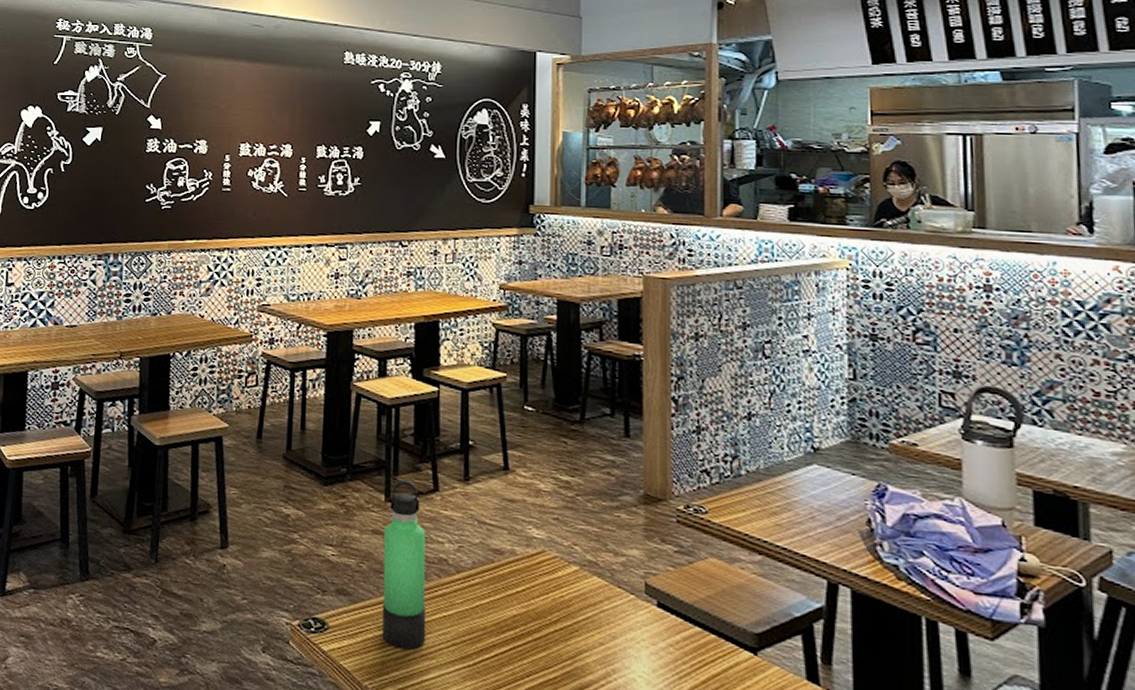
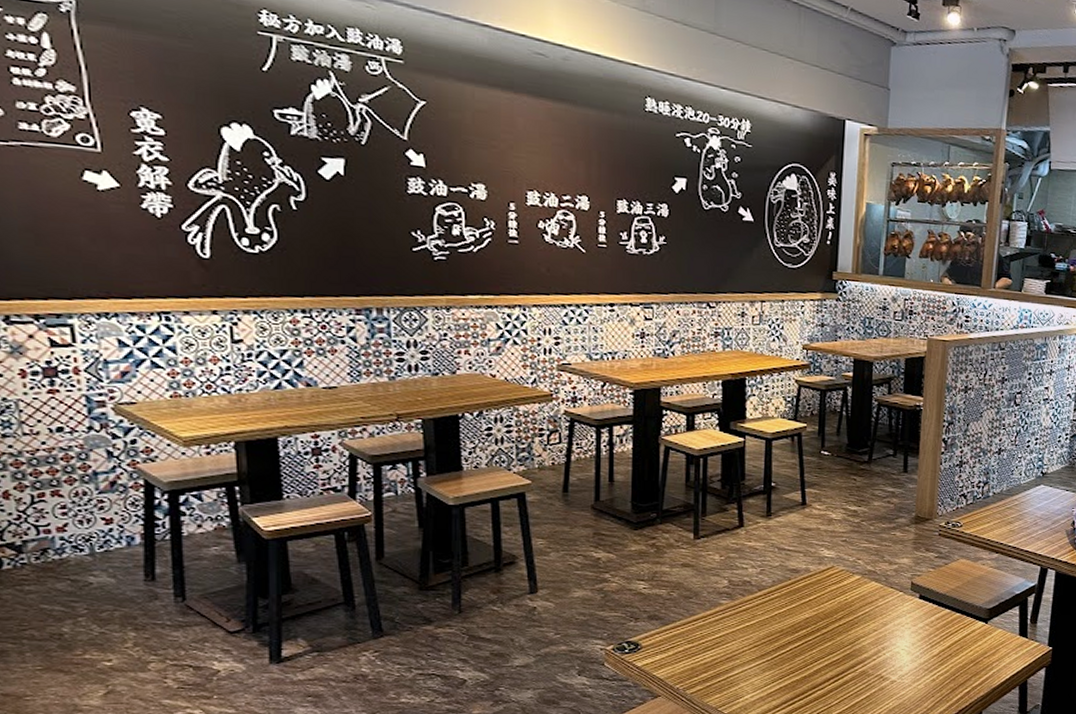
thermos bottle: present [382,479,427,650] -> none [691,519,732,655]

